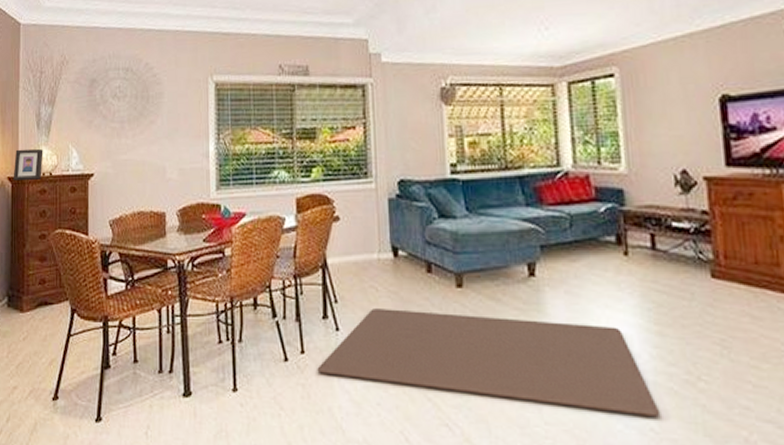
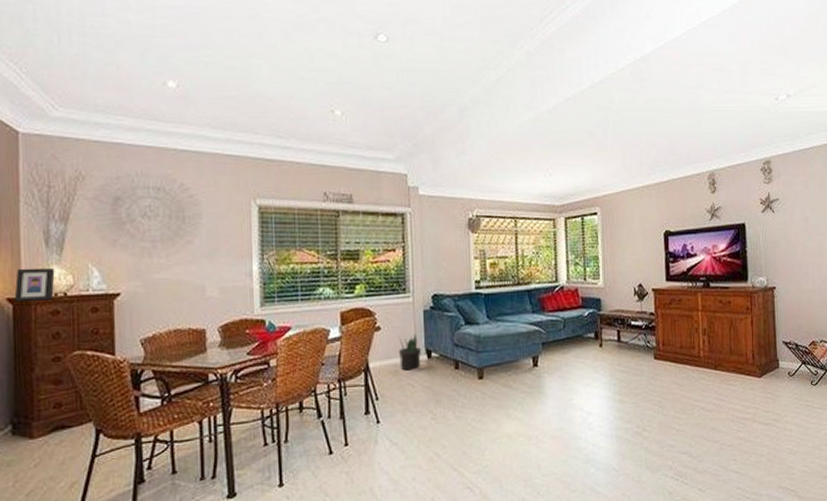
rug: present [317,308,661,417] -> none [360,399,620,461]
planter: none [359,226,387,270] -> present [398,333,422,371]

